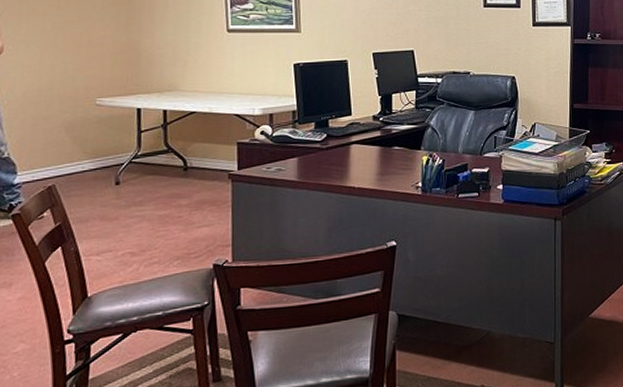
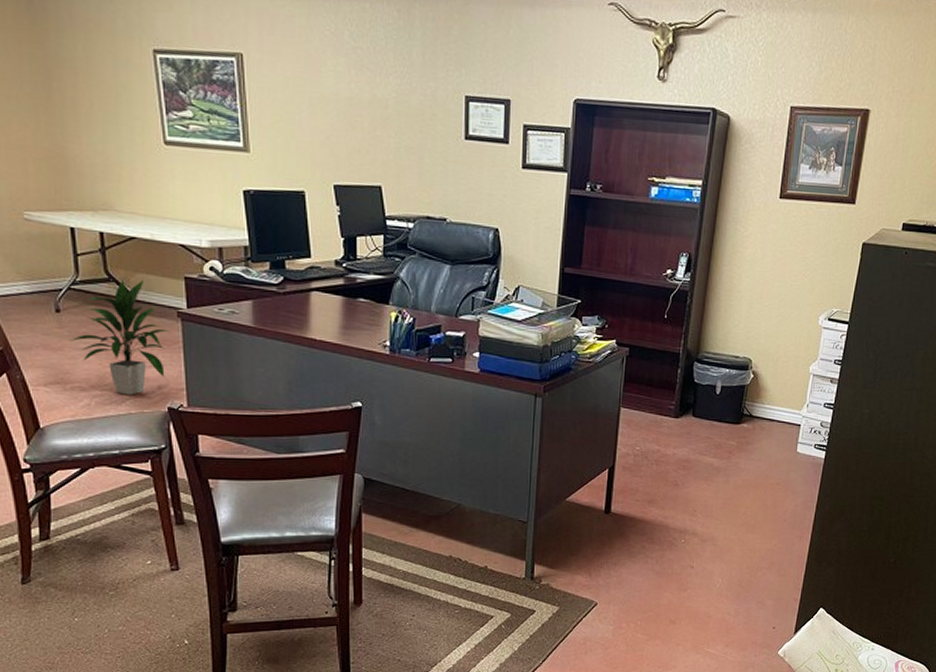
indoor plant: none [126,148,221,257] -> present [70,279,170,395]

